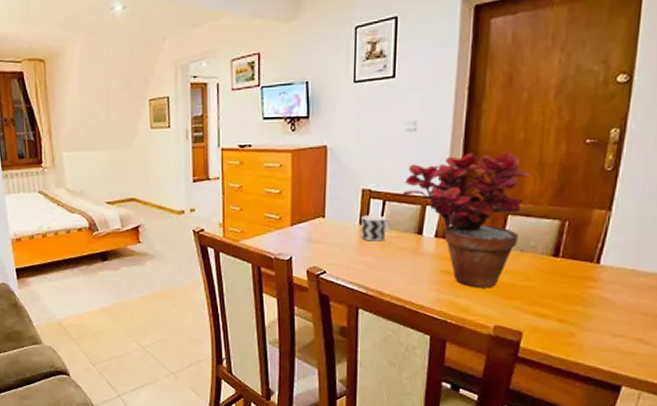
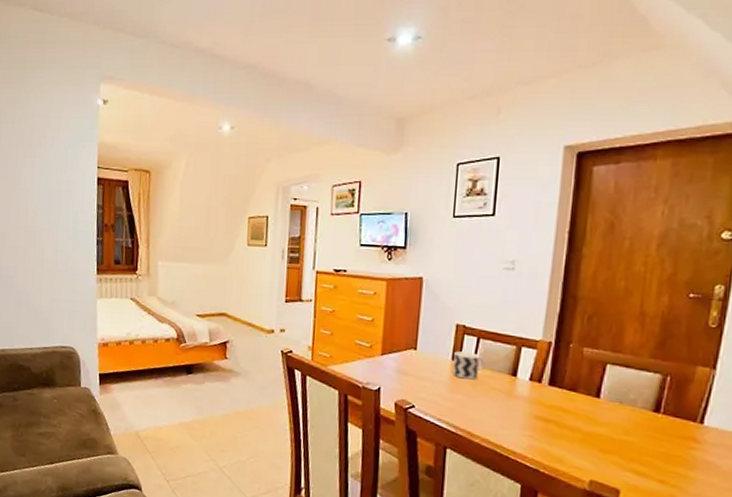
potted plant: present [401,152,531,288] -> none [496,297,632,440]

